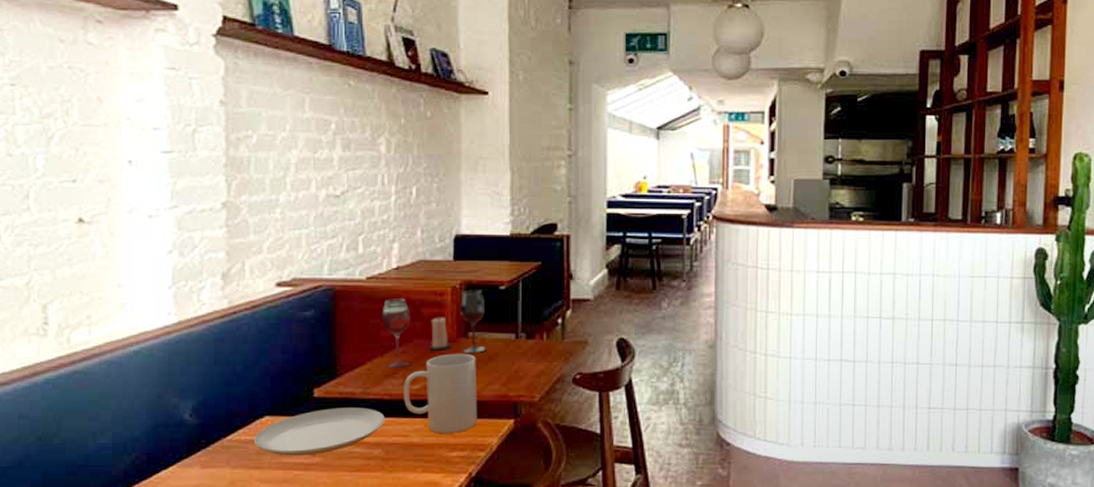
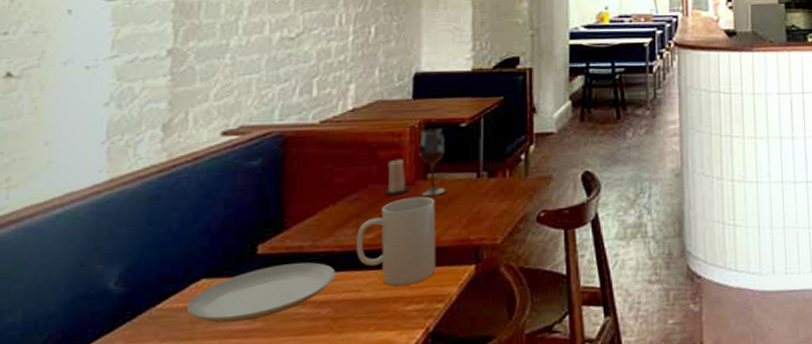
wineglass: present [382,299,411,369] -> none [335,142,366,218]

